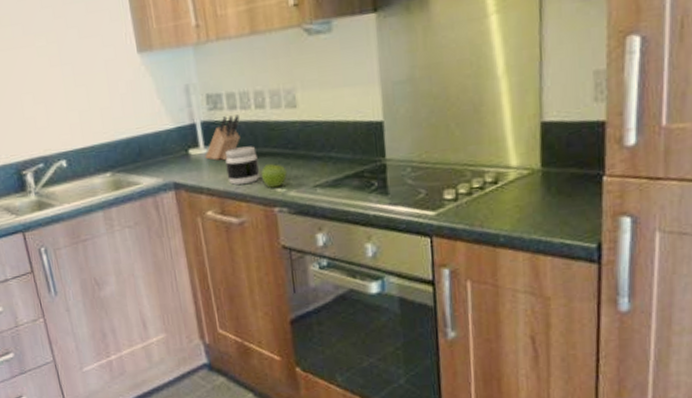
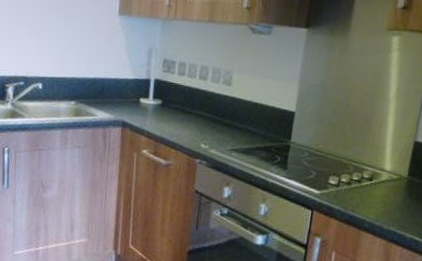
knife block: present [204,115,240,161] -> none [151,79,185,114]
jar: present [225,146,260,185] -> none [165,105,193,136]
fruit: present [261,163,287,188] -> none [192,123,213,144]

